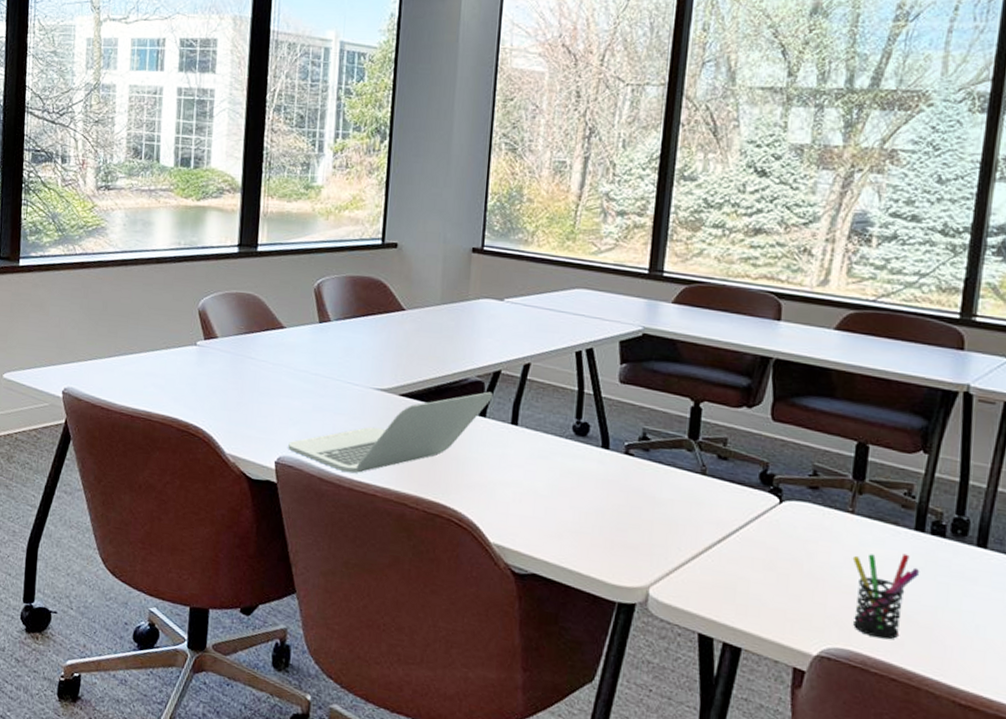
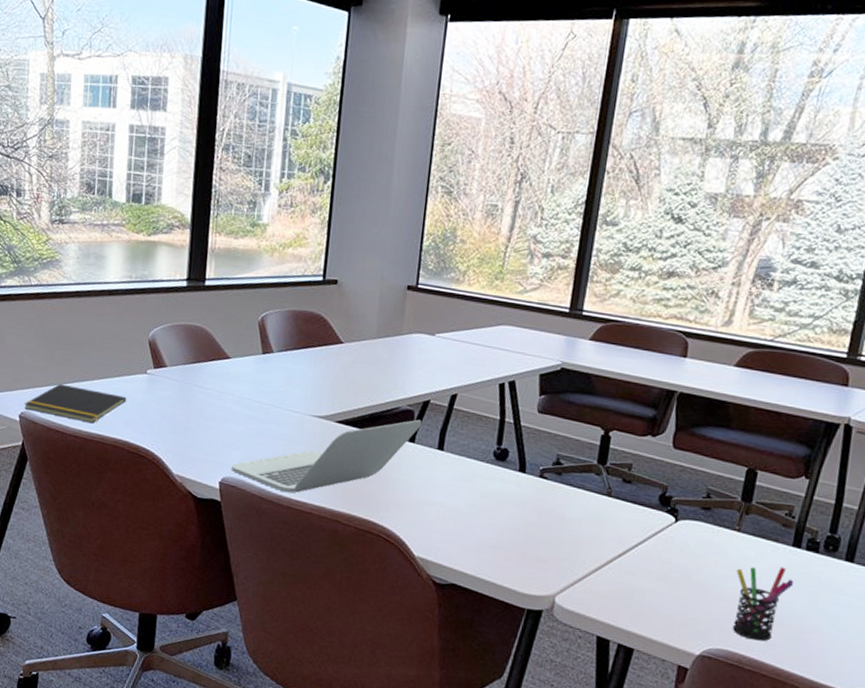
notepad: none [68,357,176,400] -> present [24,383,127,424]

